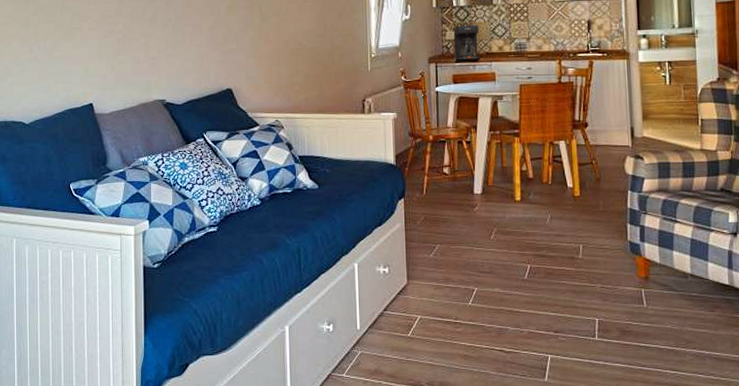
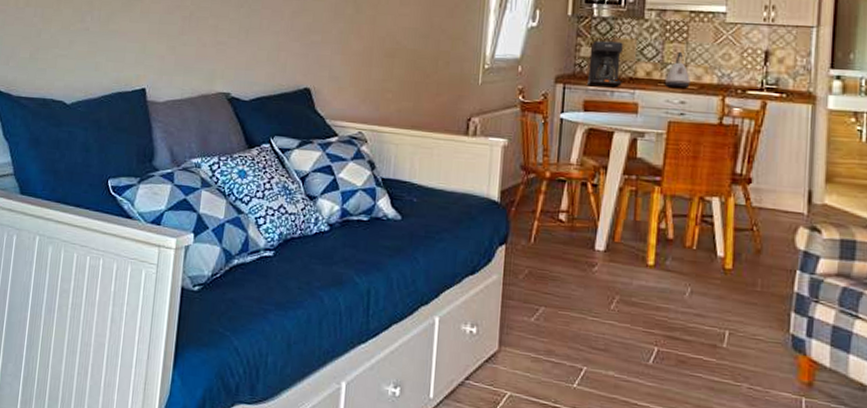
kettle: none [513,27,533,58] -> present [664,51,690,89]

